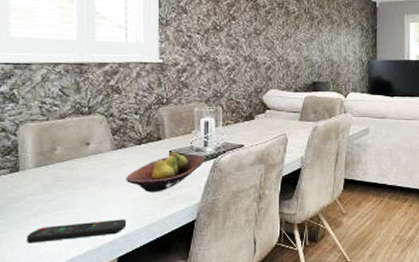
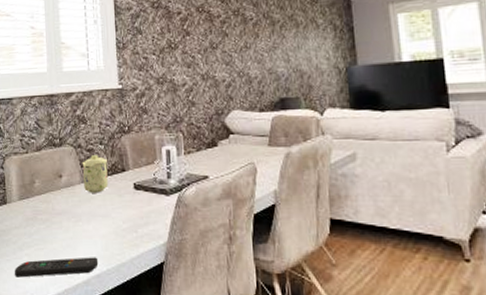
mug: none [113,124,142,160] -> present [82,155,108,193]
fruit bowl: present [126,152,204,193] -> none [95,185,168,229]

